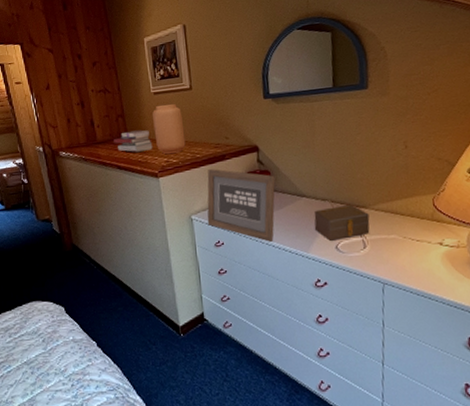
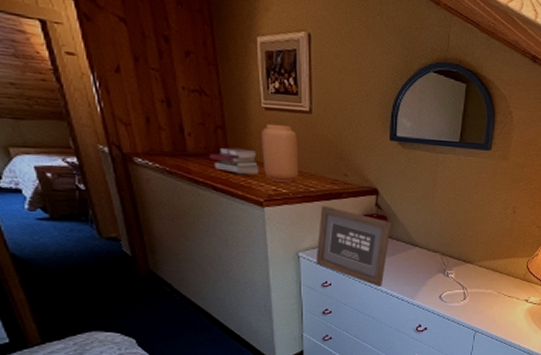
jewelry box: present [314,204,370,241] -> none [424,258,473,290]

